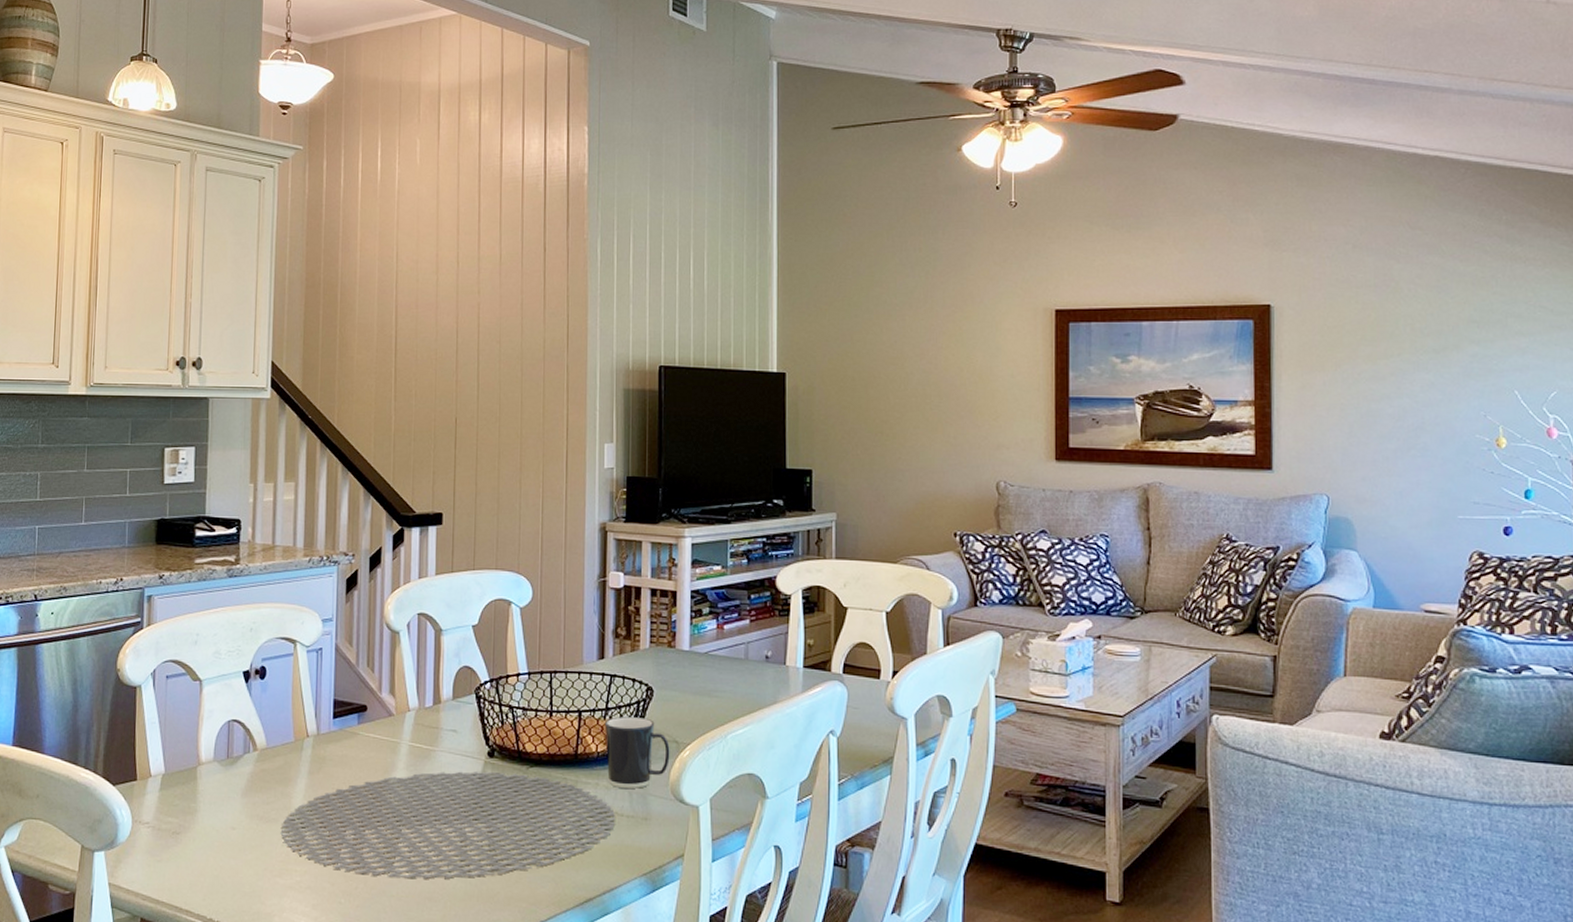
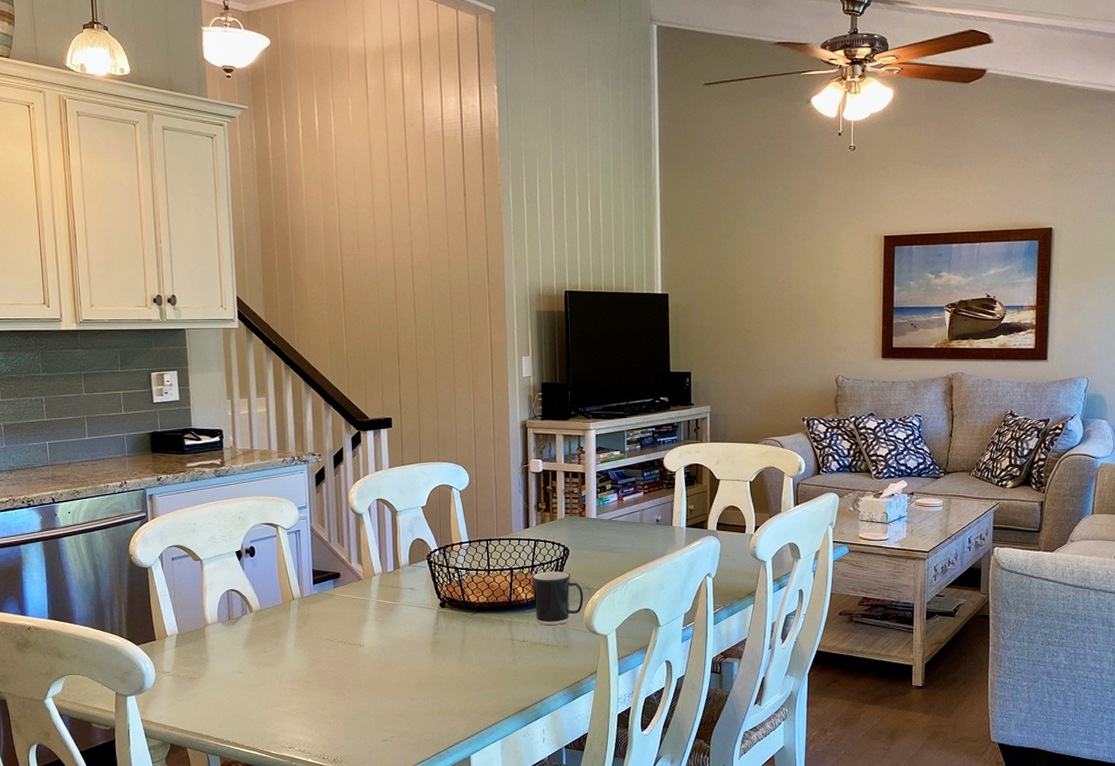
place mat: present [280,771,616,880] -> none [277,619,544,702]

